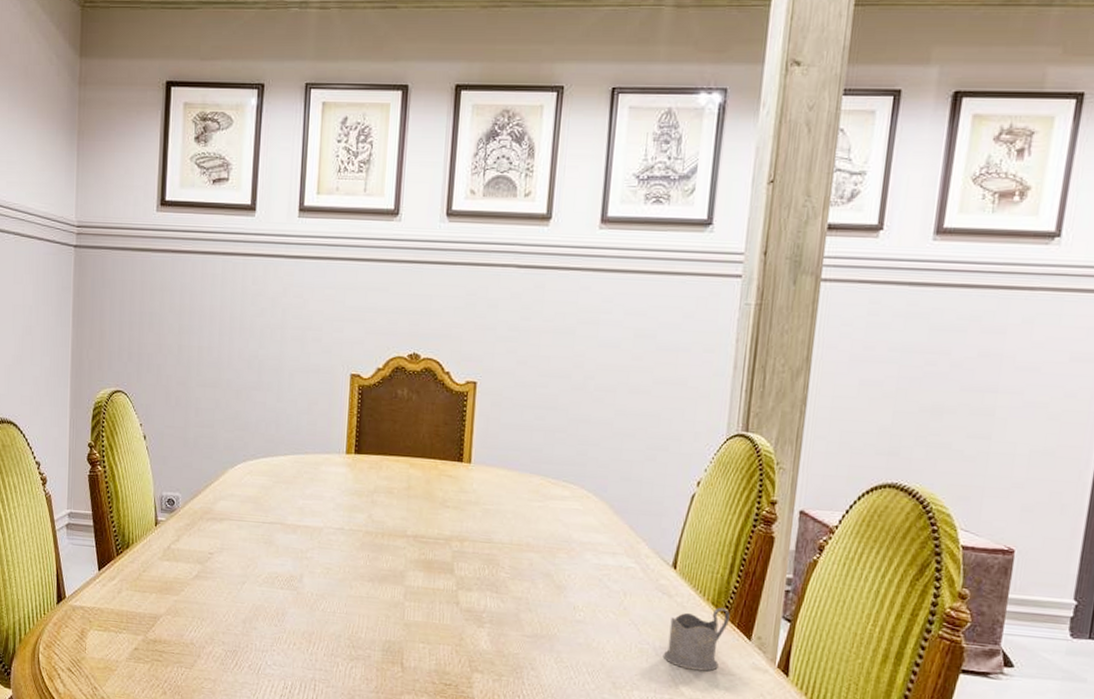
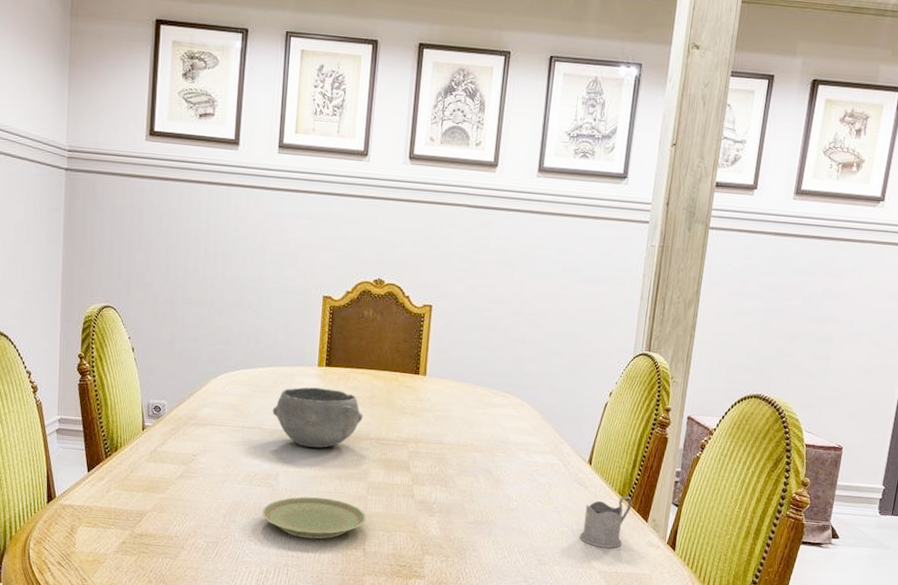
plate: none [285,601,404,651] -> present [262,496,366,539]
bowl: none [295,477,399,547] -> present [272,387,363,448]

